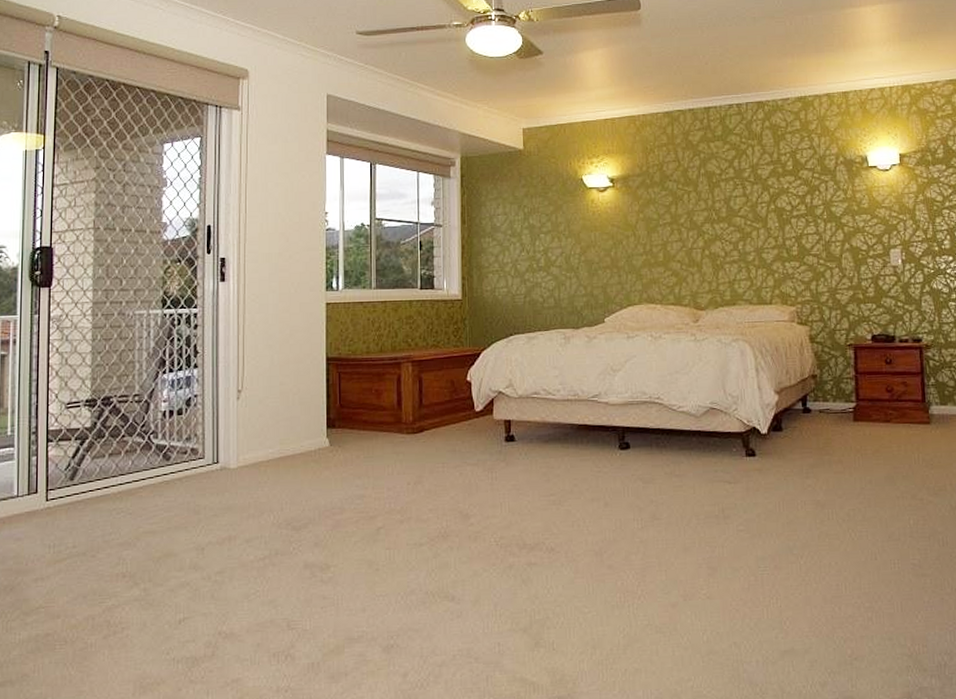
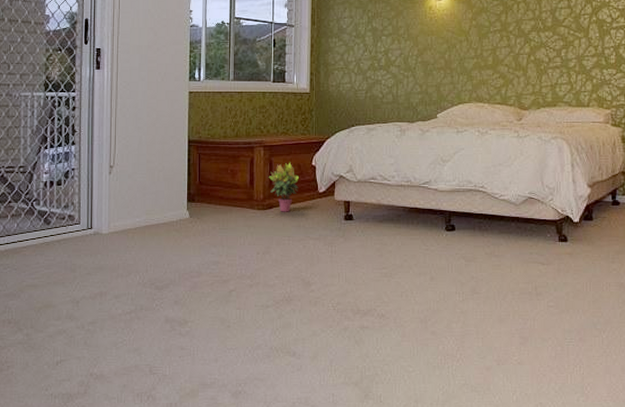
potted plant: none [418,378,453,436] -> present [268,162,299,212]

